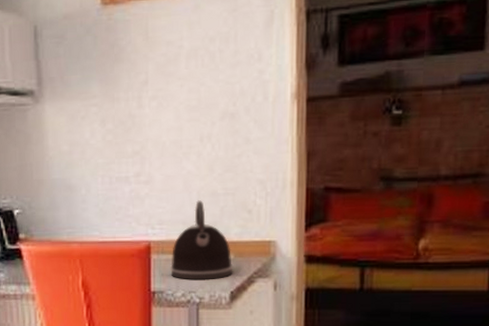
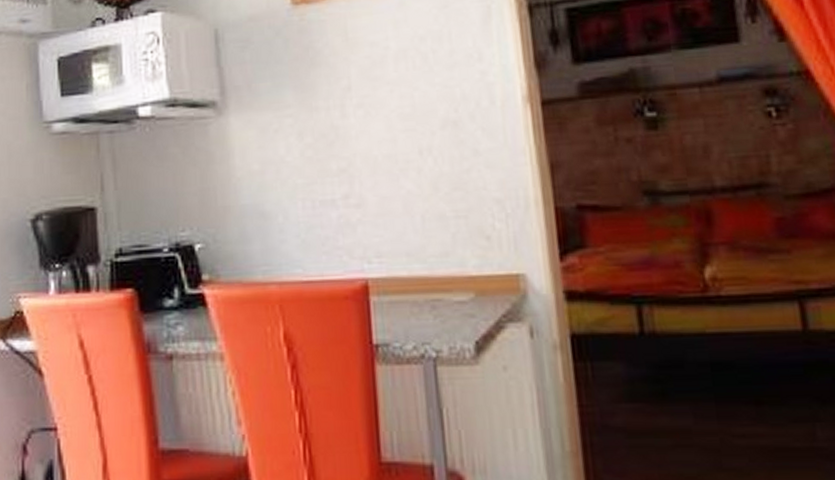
kettle: present [170,200,233,280] -> none [395,225,476,329]

